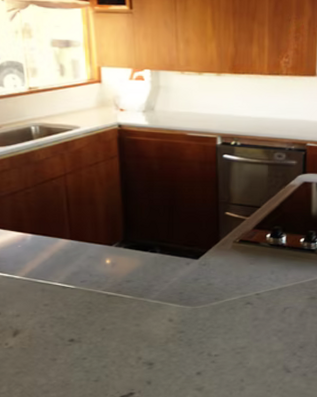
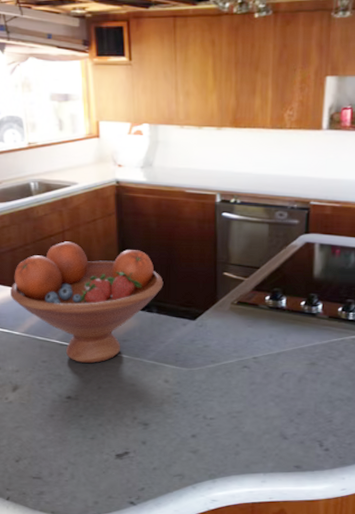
fruit bowl: none [10,184,167,305] -> present [9,241,163,363]

